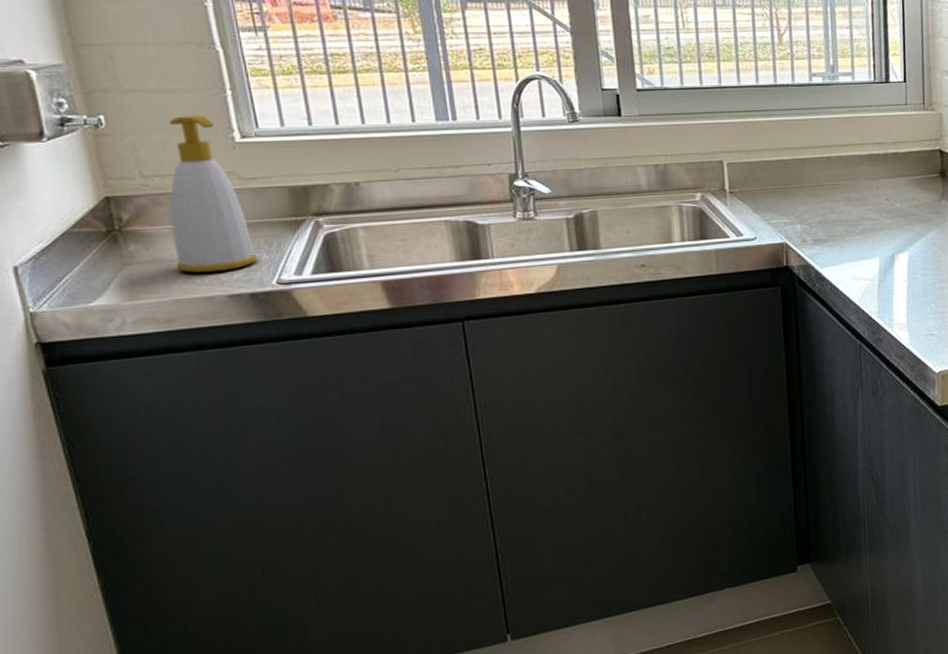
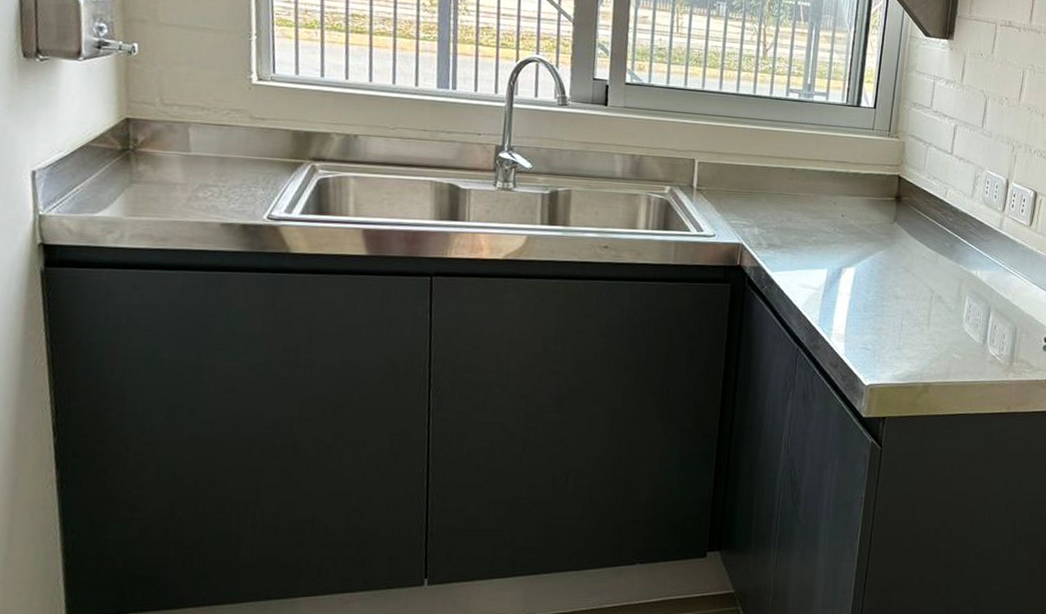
soap bottle: present [168,115,257,273] -> none [178,53,253,200]

